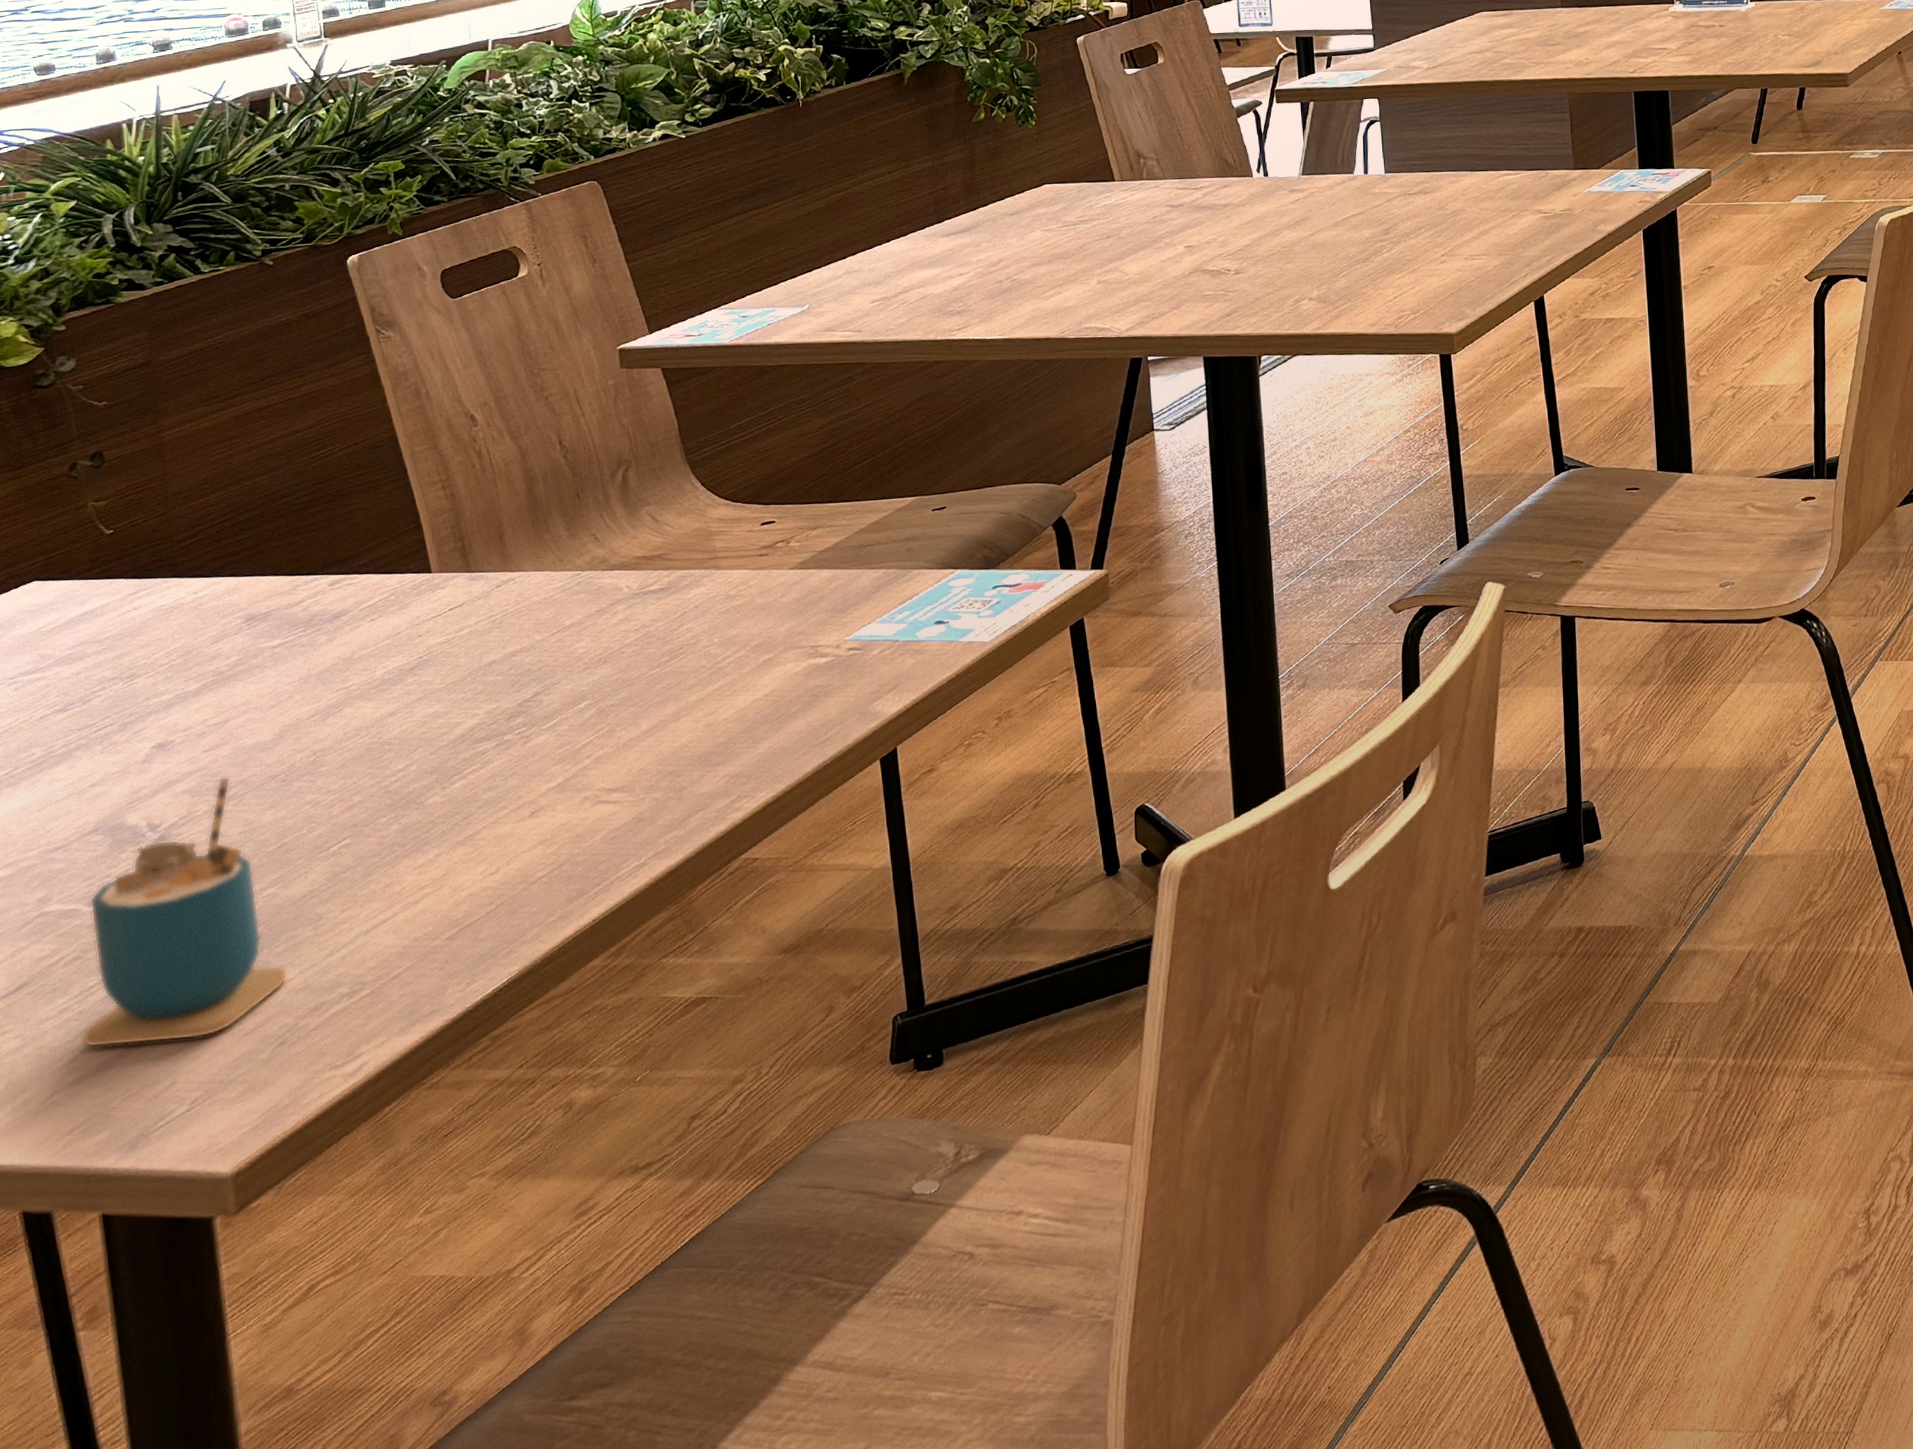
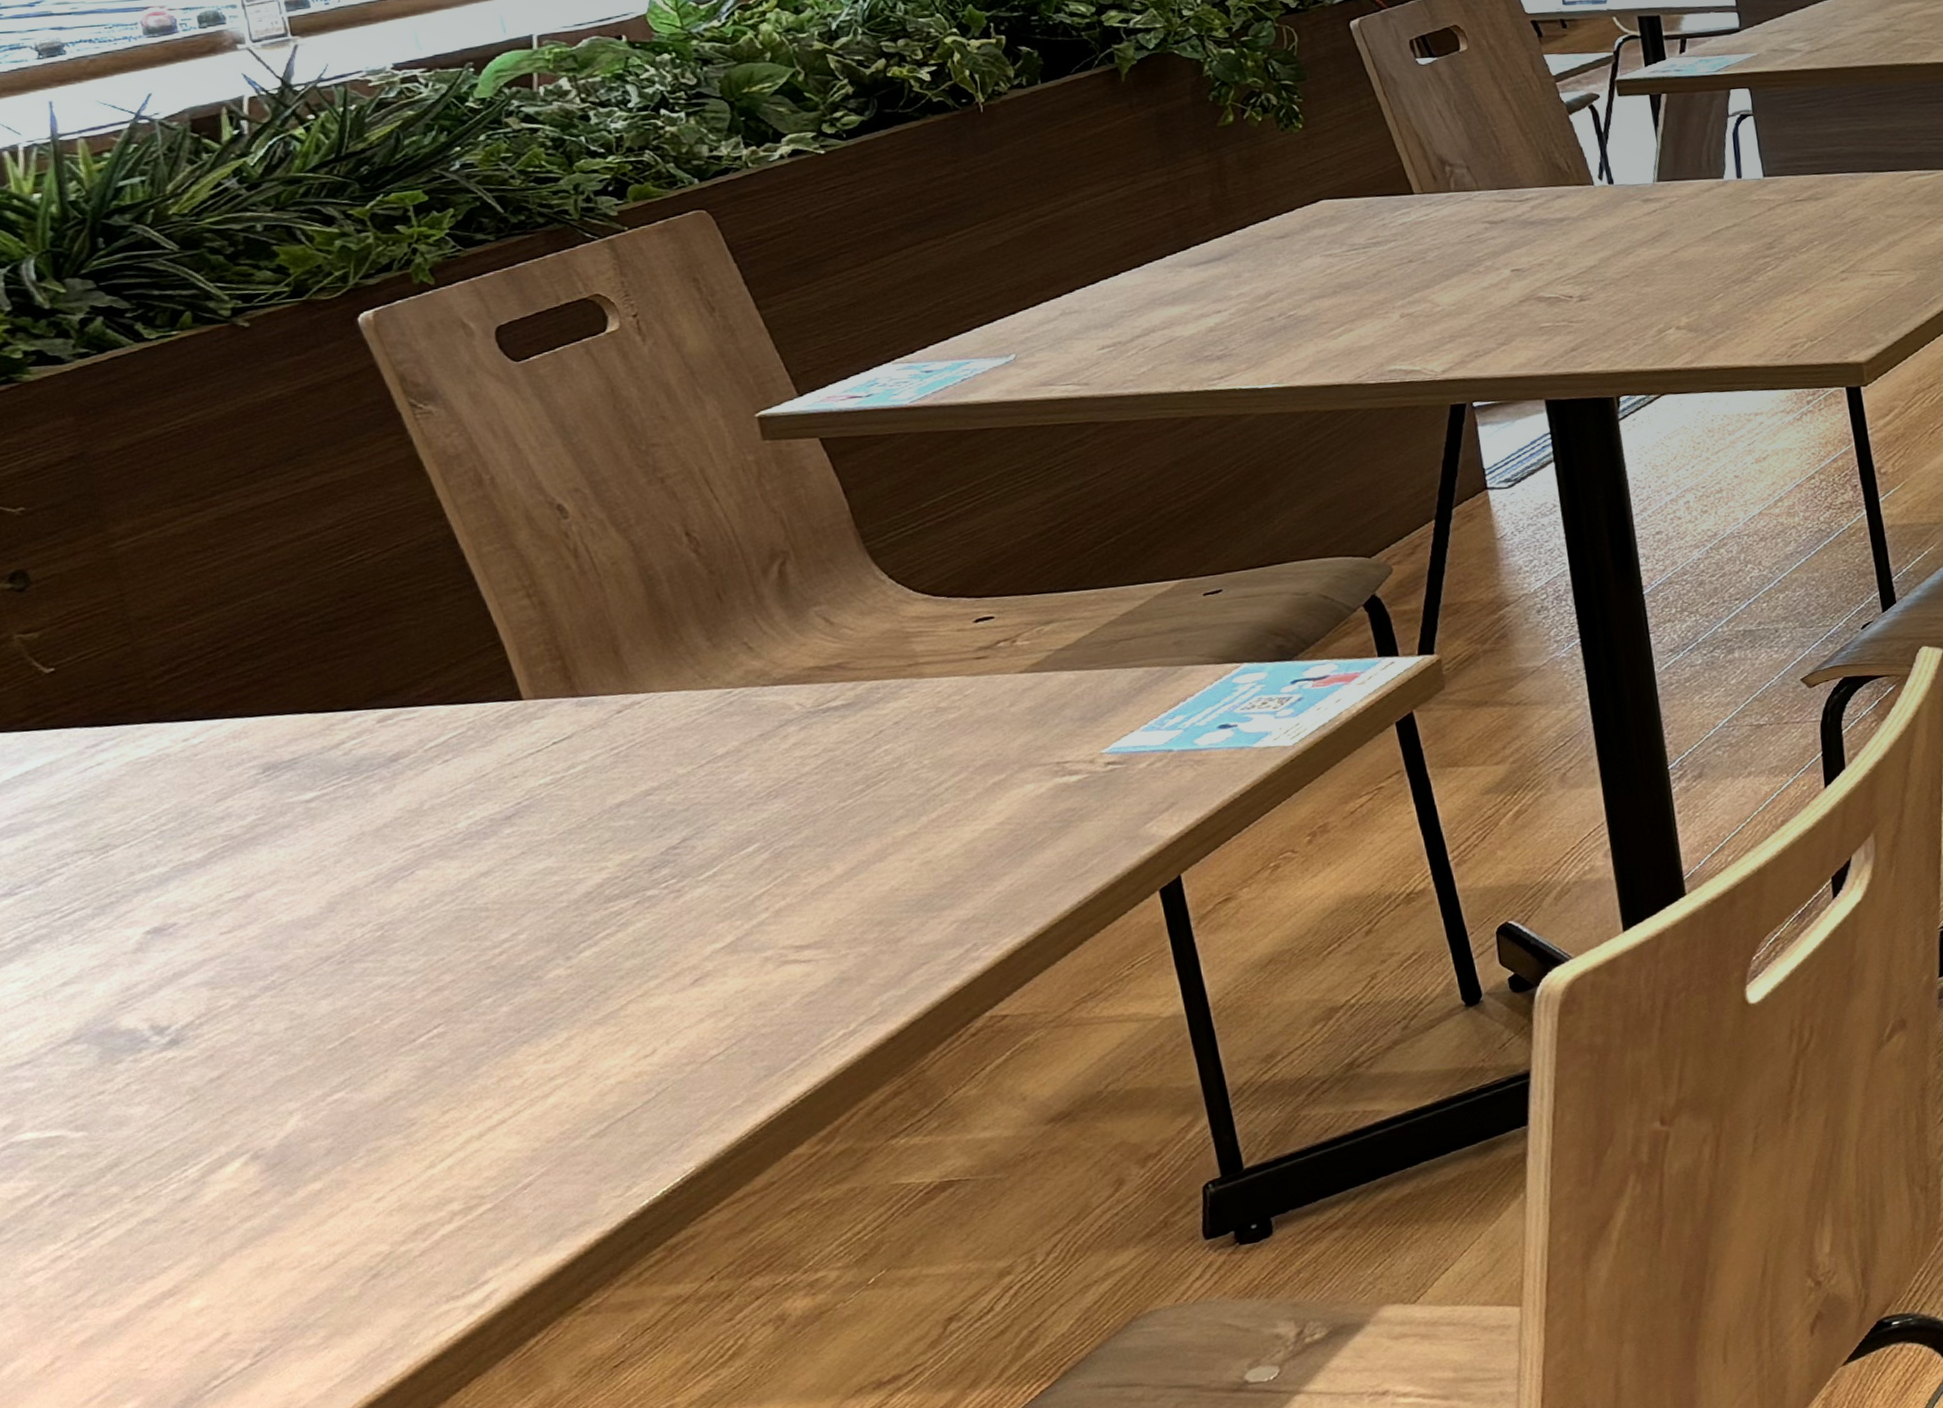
cup: present [81,776,288,1048] -> none [78,962,375,1301]

